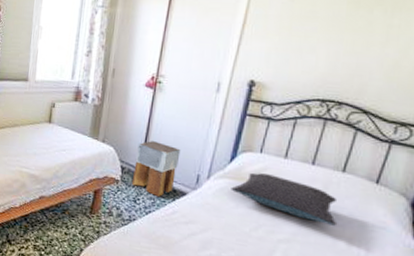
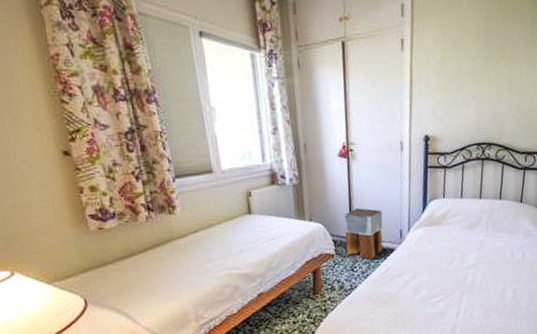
pillow: present [231,173,338,226] -> none [427,214,503,245]

